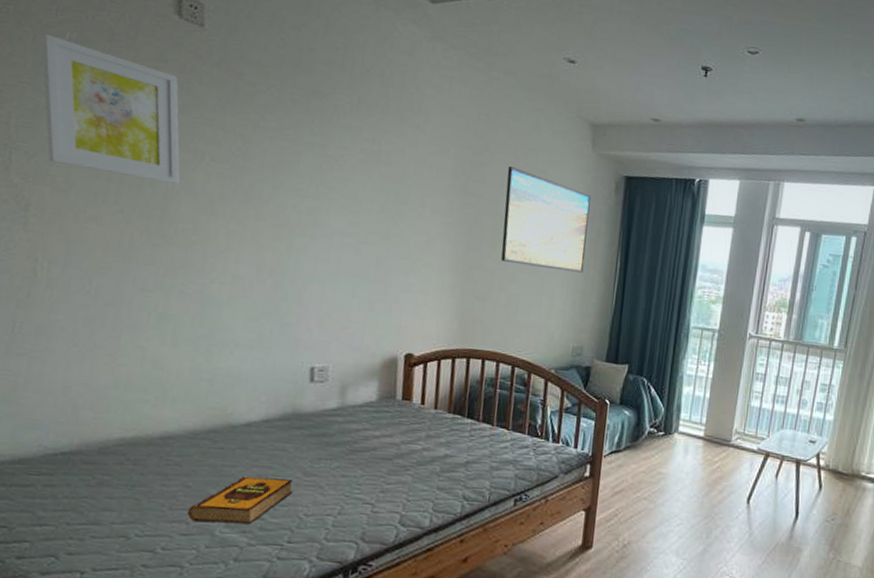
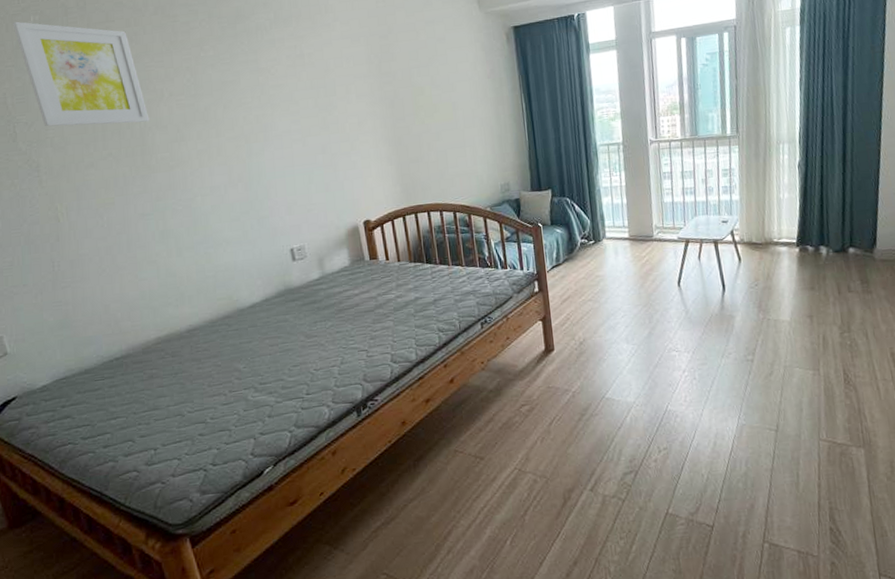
hardback book: present [187,476,294,524] -> none [223,343,301,393]
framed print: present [501,167,591,273] -> none [411,41,496,125]

